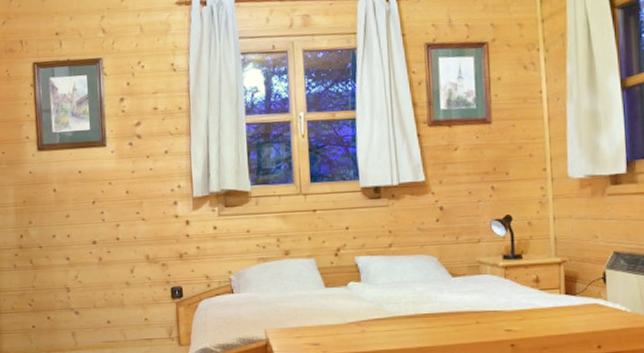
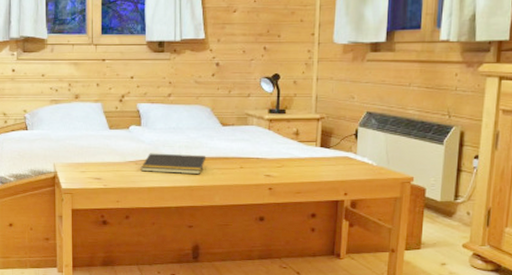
notepad: none [363,311,437,334] -> present [140,153,206,175]

